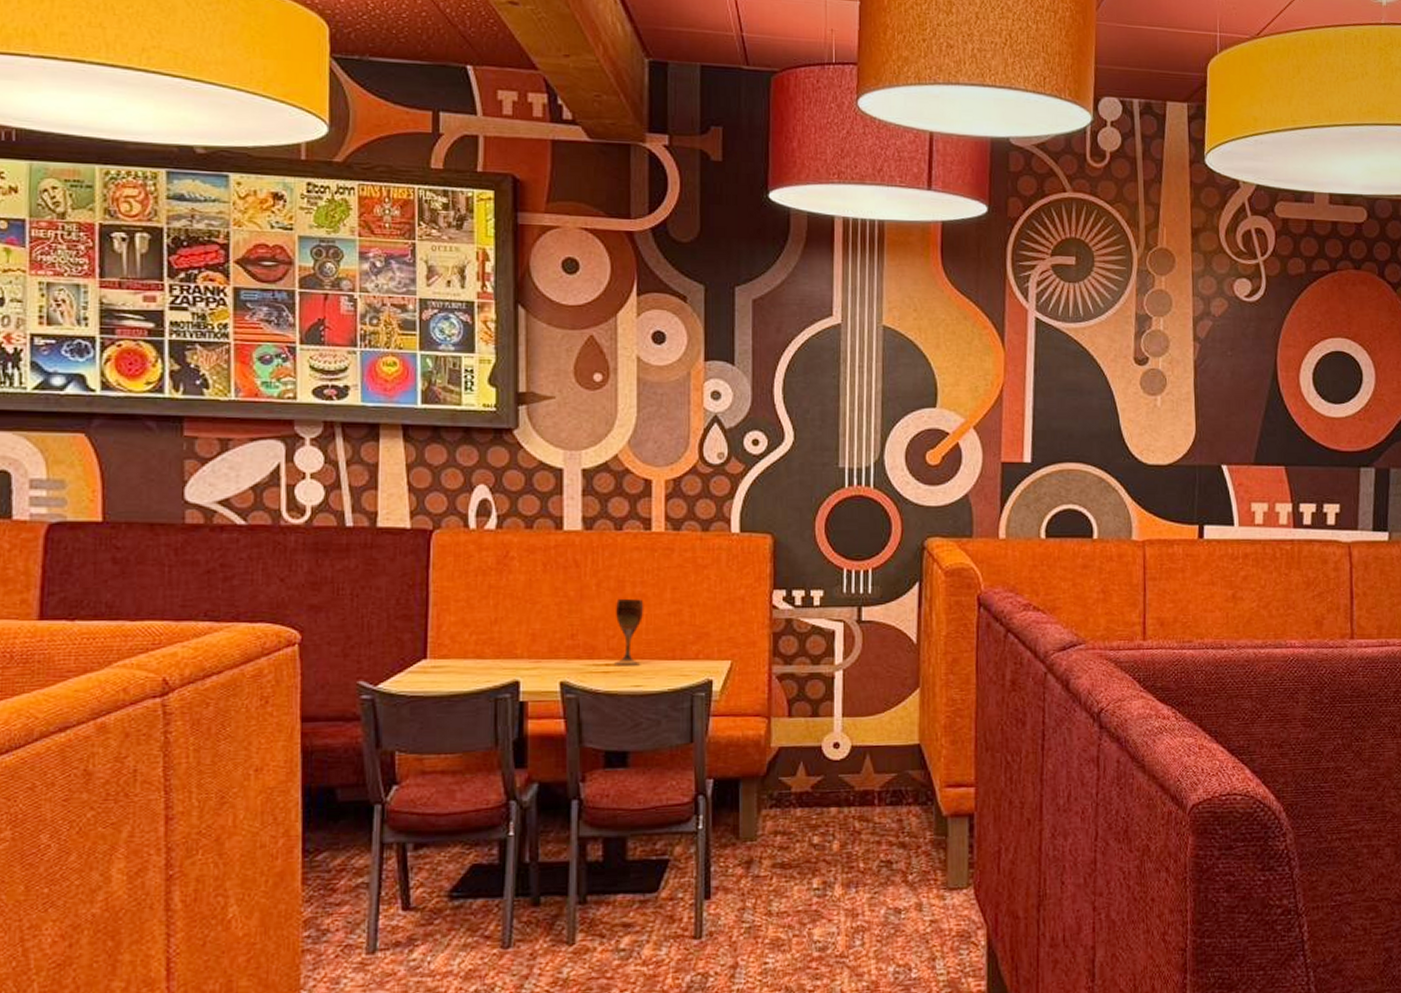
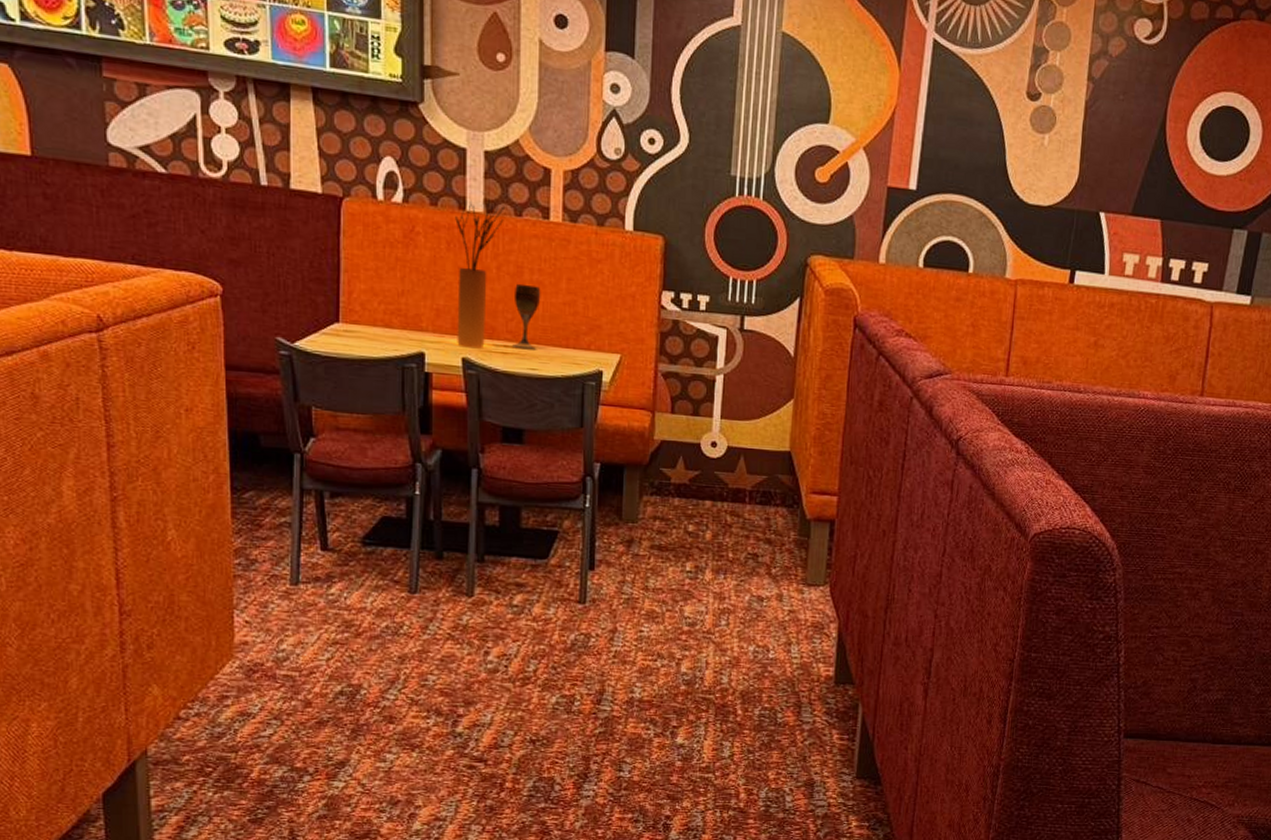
vase: none [552,515,604,671] -> present [455,198,505,349]

